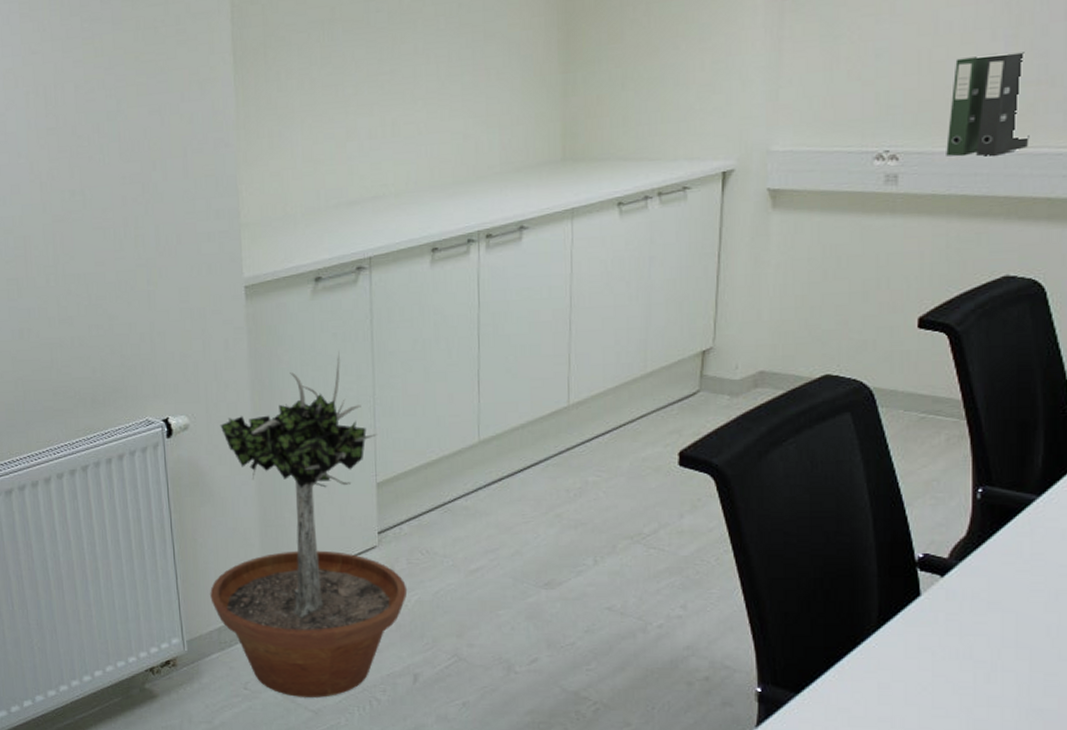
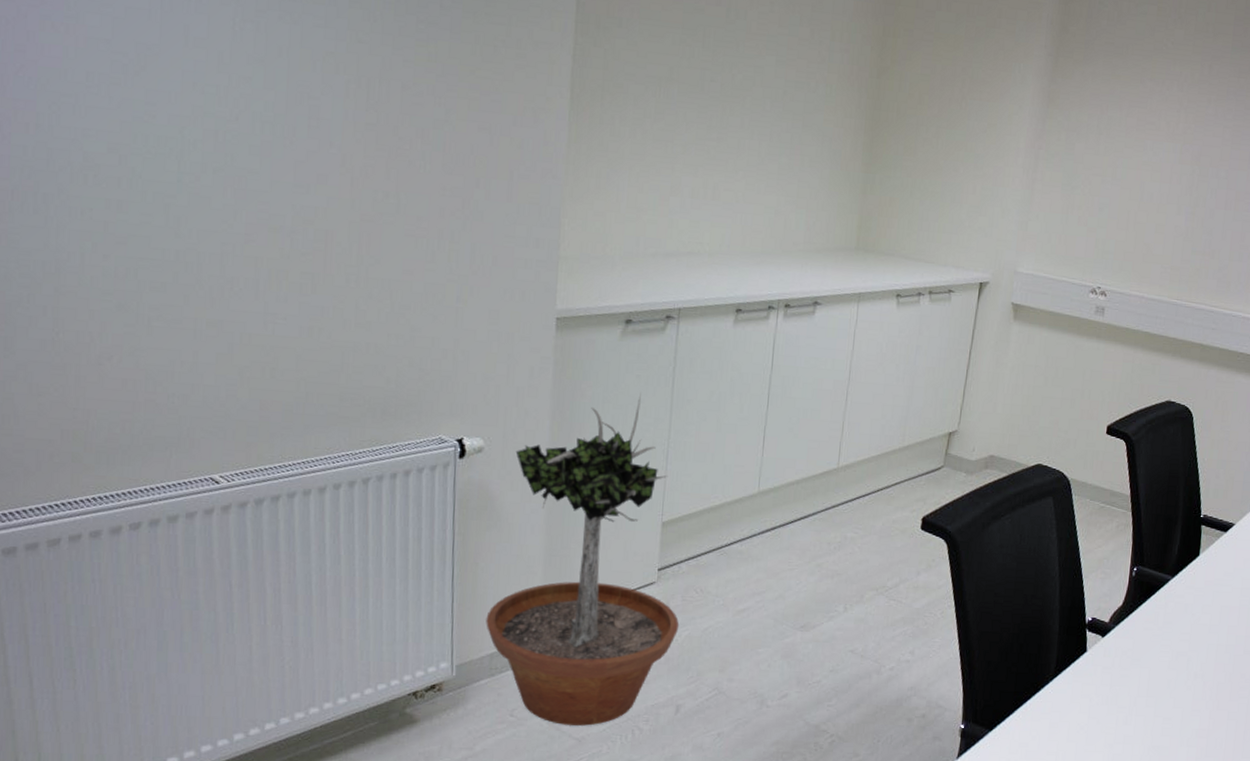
binder: present [946,52,1029,157] -> none [1138,223,1197,305]

